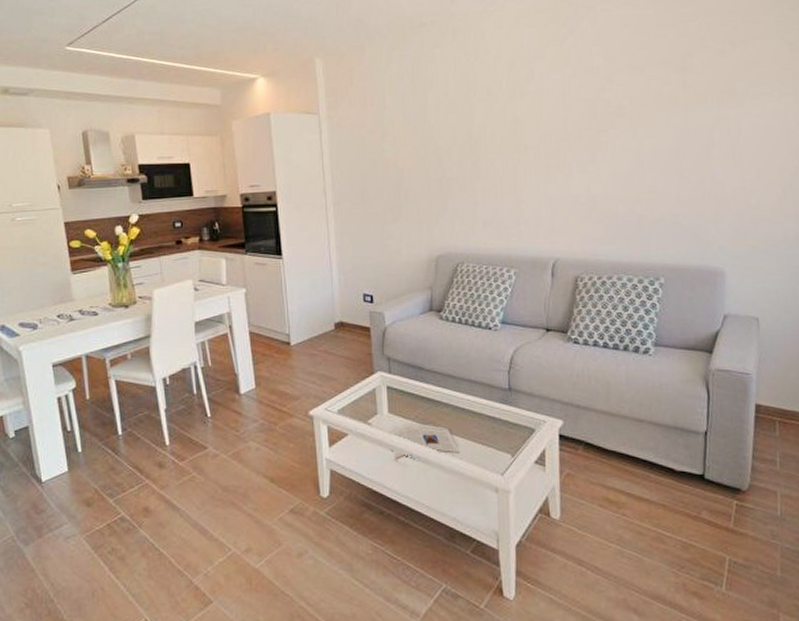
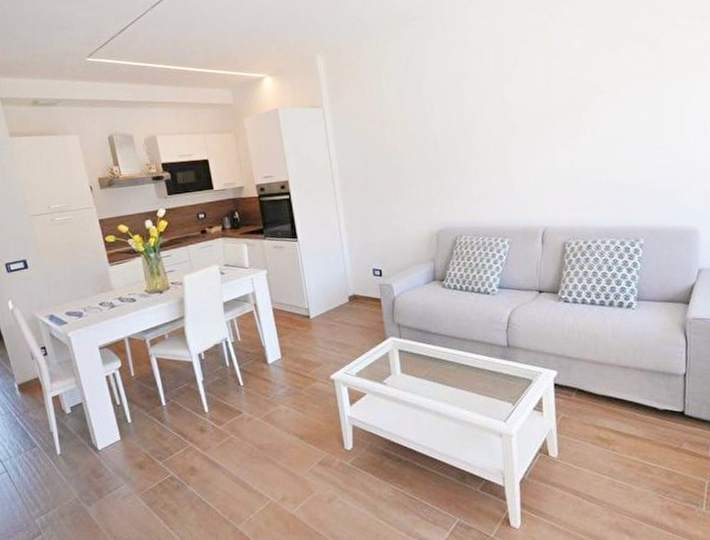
magazine: present [388,422,461,460] -> none [402,380,467,414]

